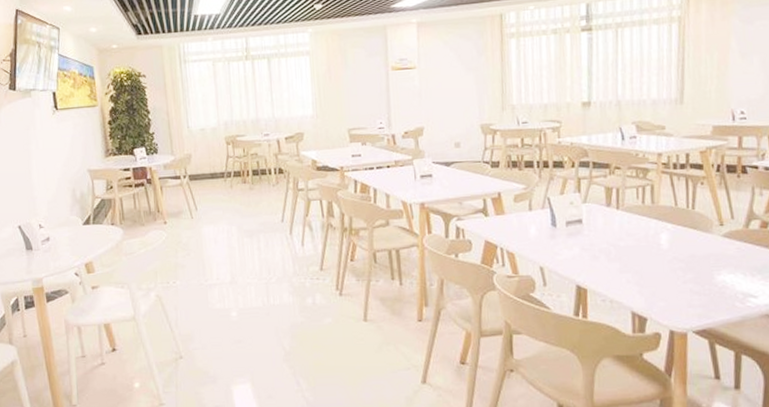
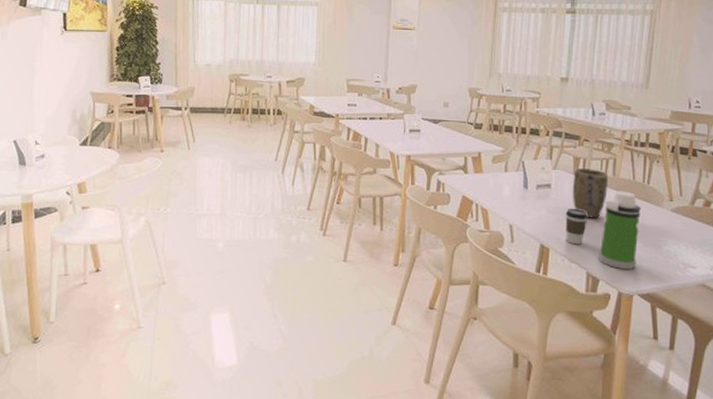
coffee cup: none [601,243,627,283] -> present [565,208,587,245]
plant pot: none [606,198,648,253] -> present [572,167,609,218]
water bottle: none [642,219,689,305] -> present [598,191,642,269]

